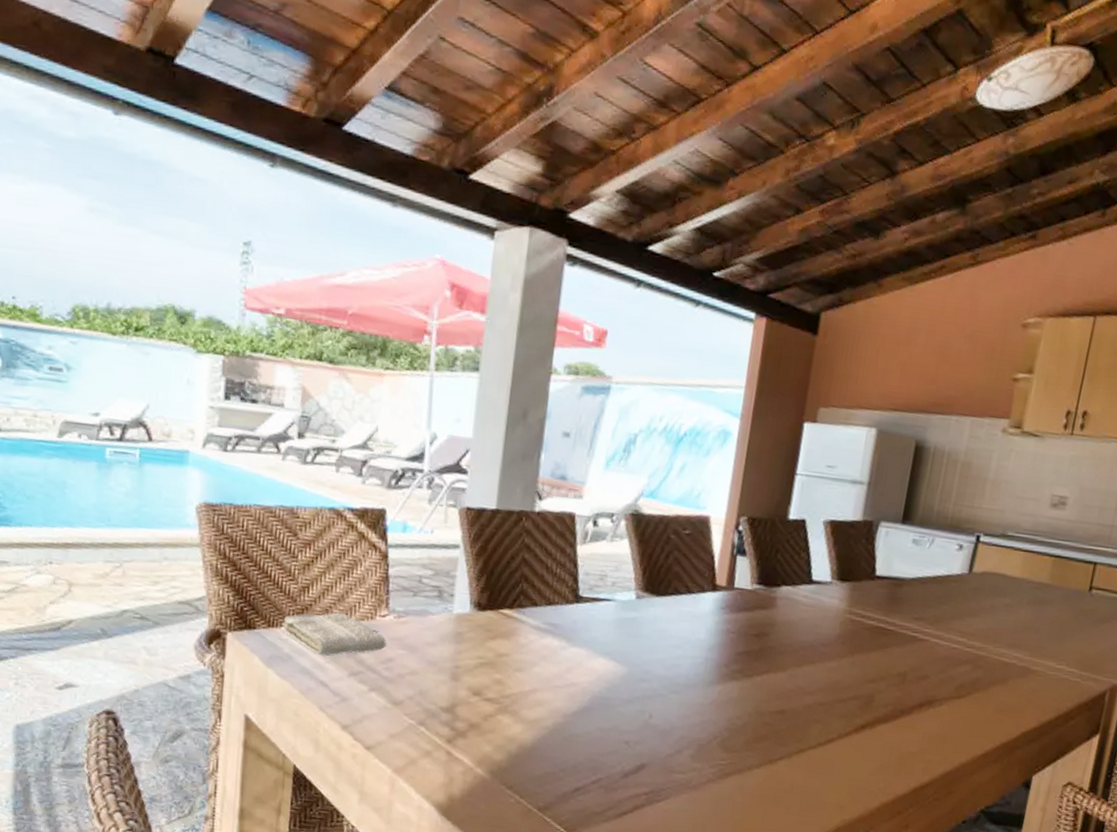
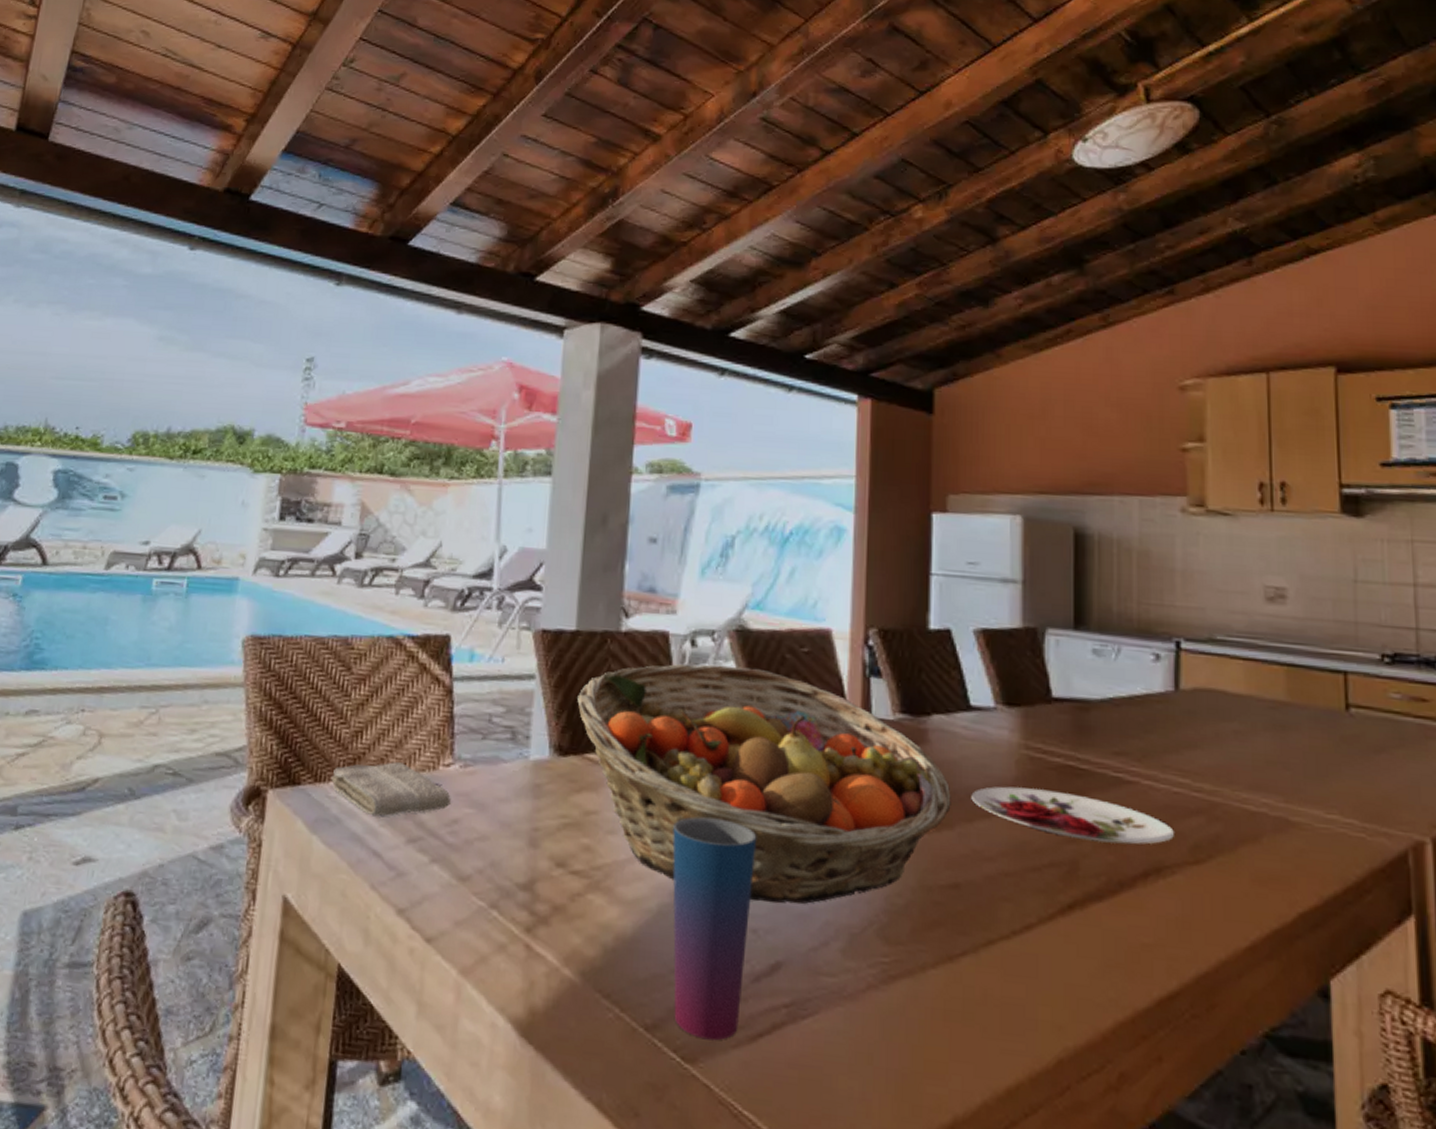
fruit basket: none [495,540,788,724] -> present [577,664,951,904]
cup: none [560,659,635,817] -> present [672,817,757,1041]
plate: none [802,641,947,684] -> present [971,786,1174,845]

